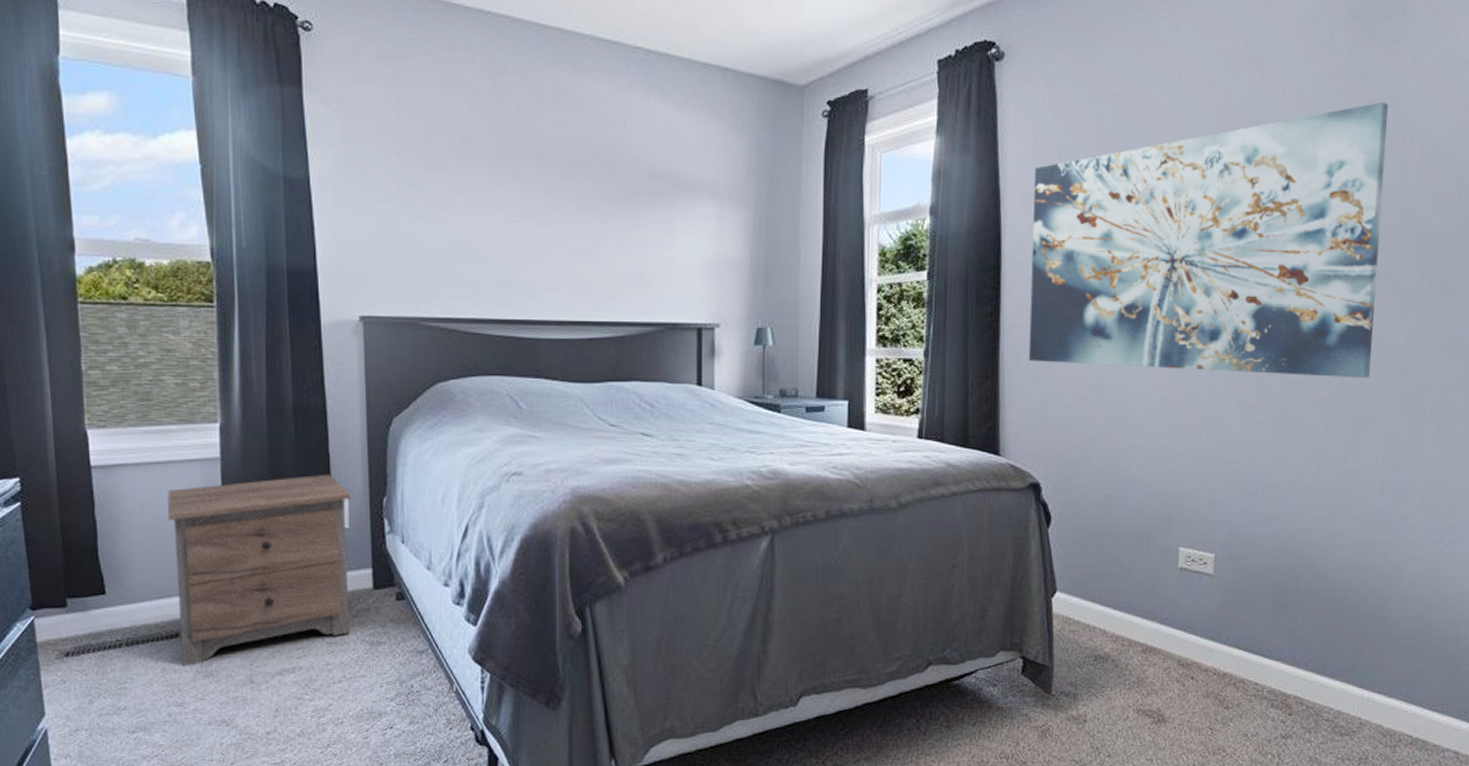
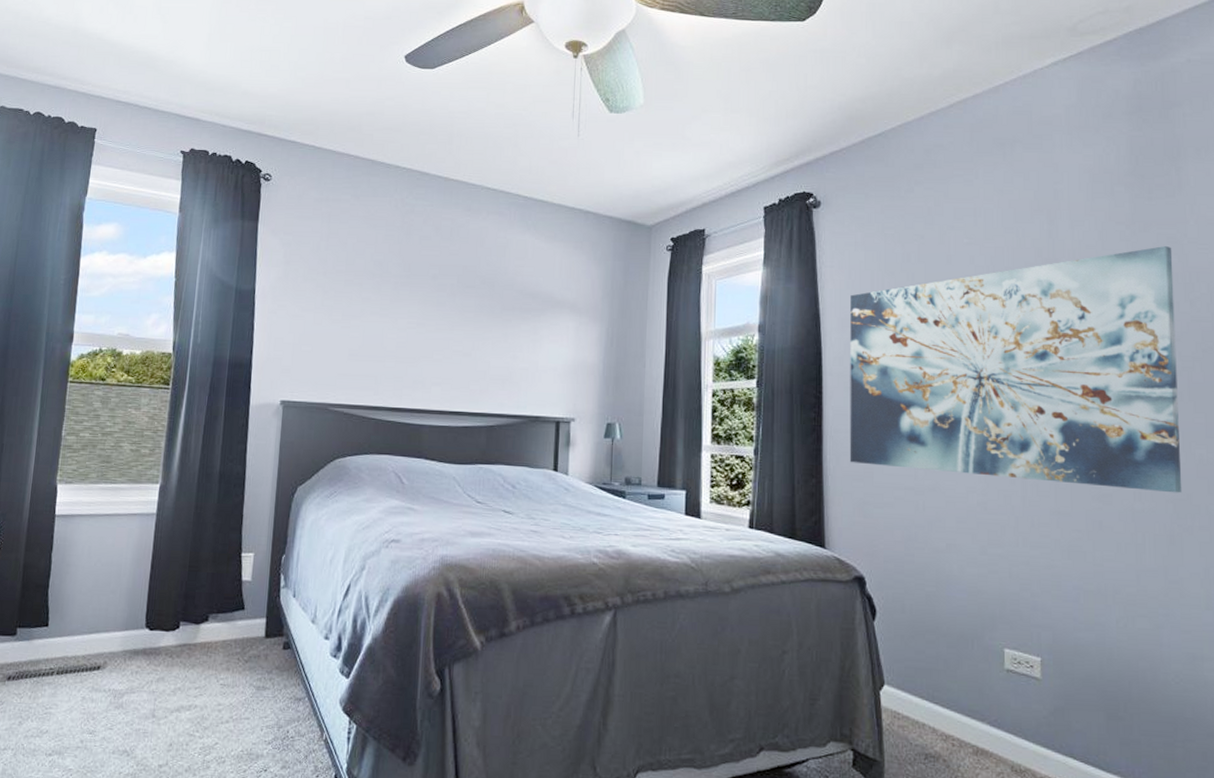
nightstand: present [167,474,351,666] -> none [99,532,257,697]

